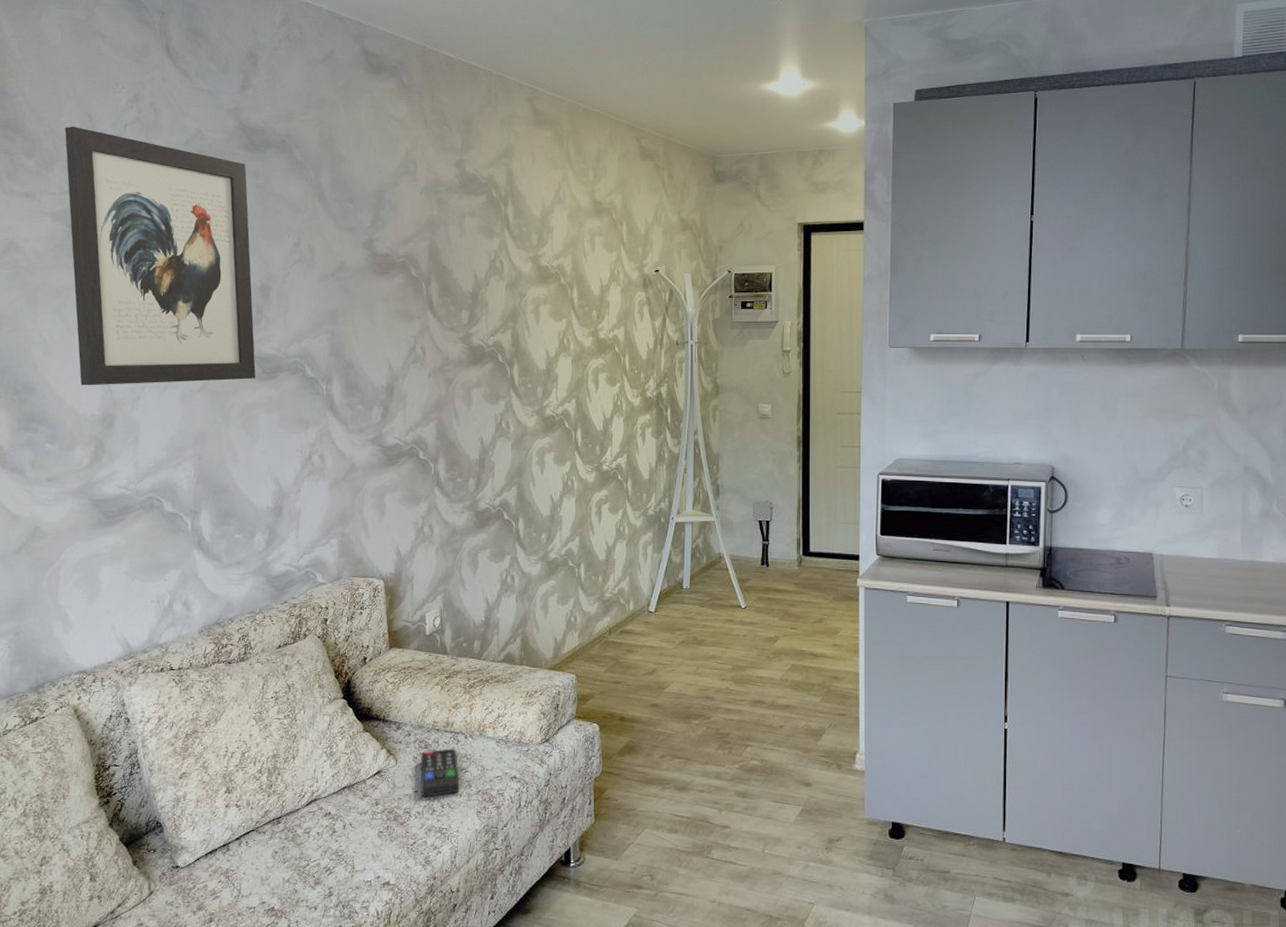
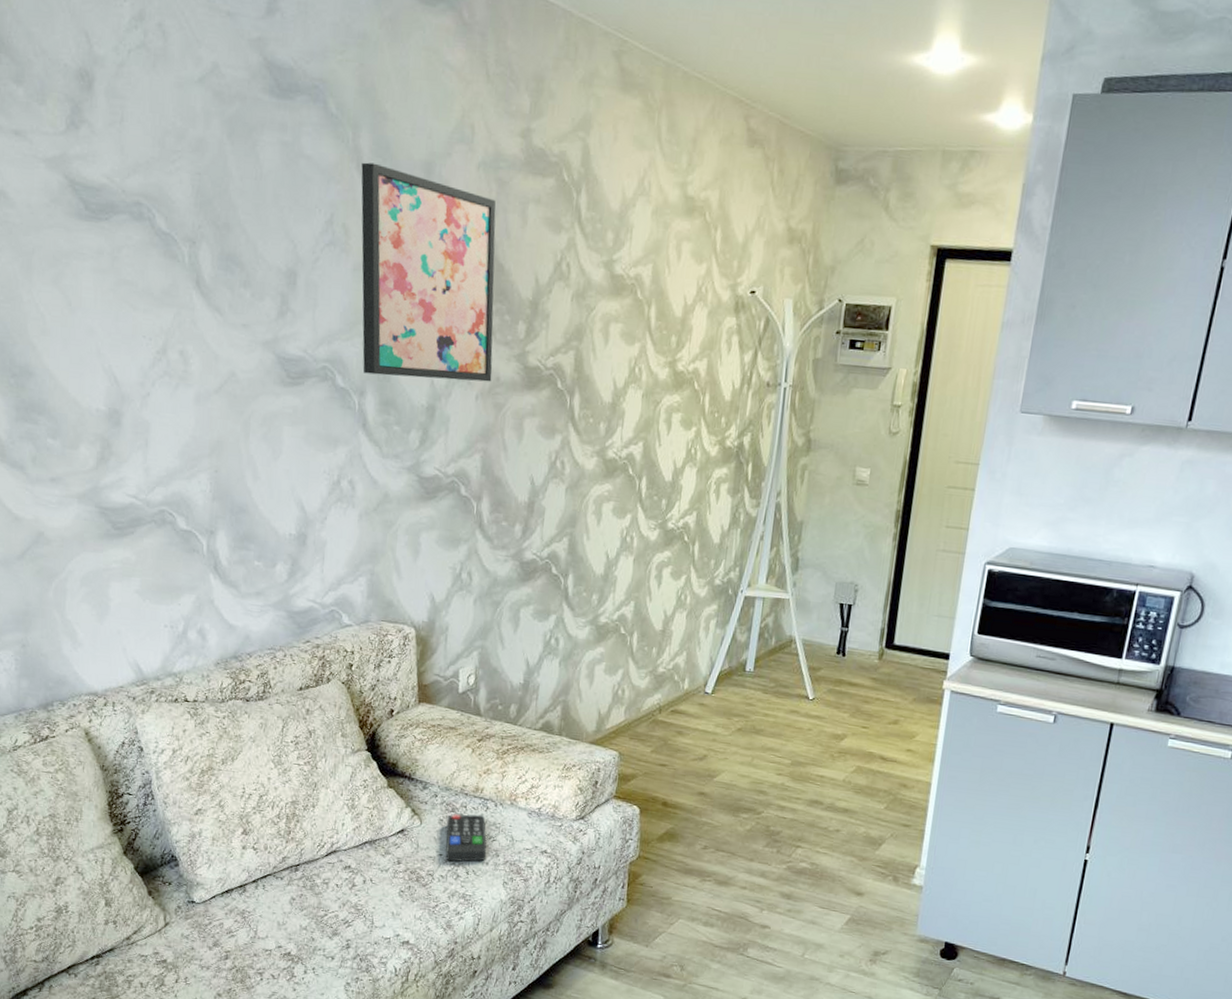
wall art: present [64,126,256,386] -> none [57,47,280,384]
wall art: none [323,195,442,364] -> present [361,162,496,382]

